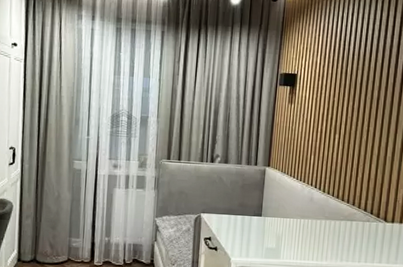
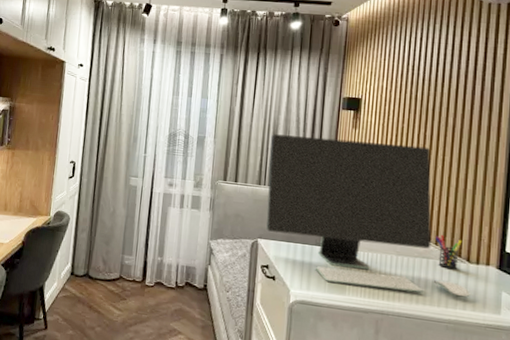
computer monitor: none [209,111,386,252] -> present [266,134,470,298]
pen holder: none [359,198,381,229] -> present [436,234,463,270]

